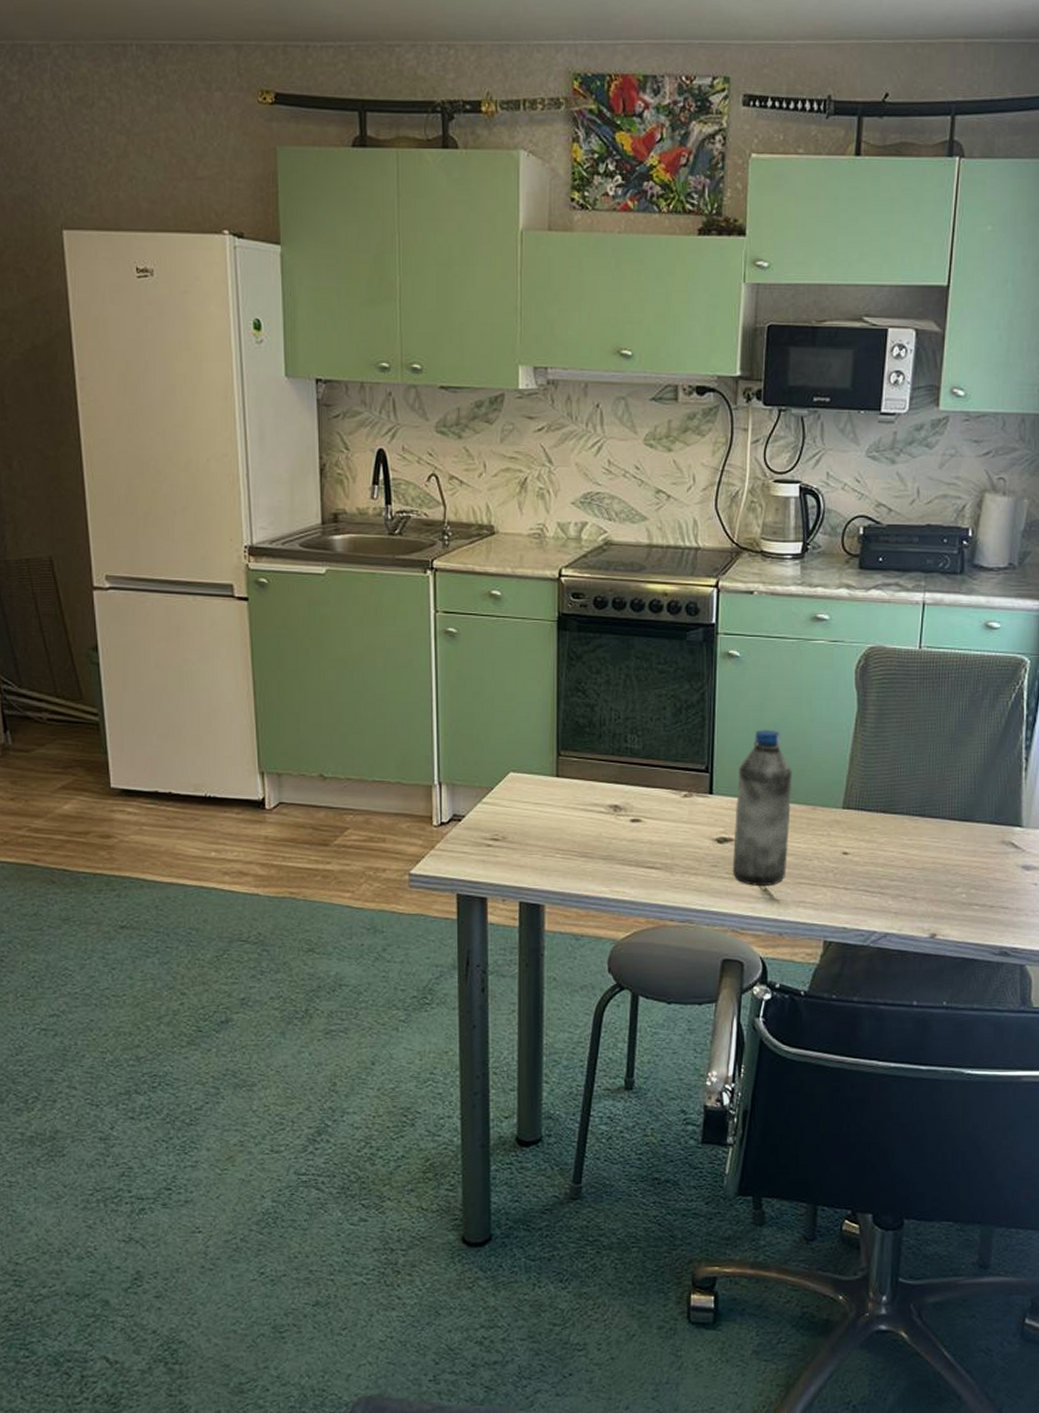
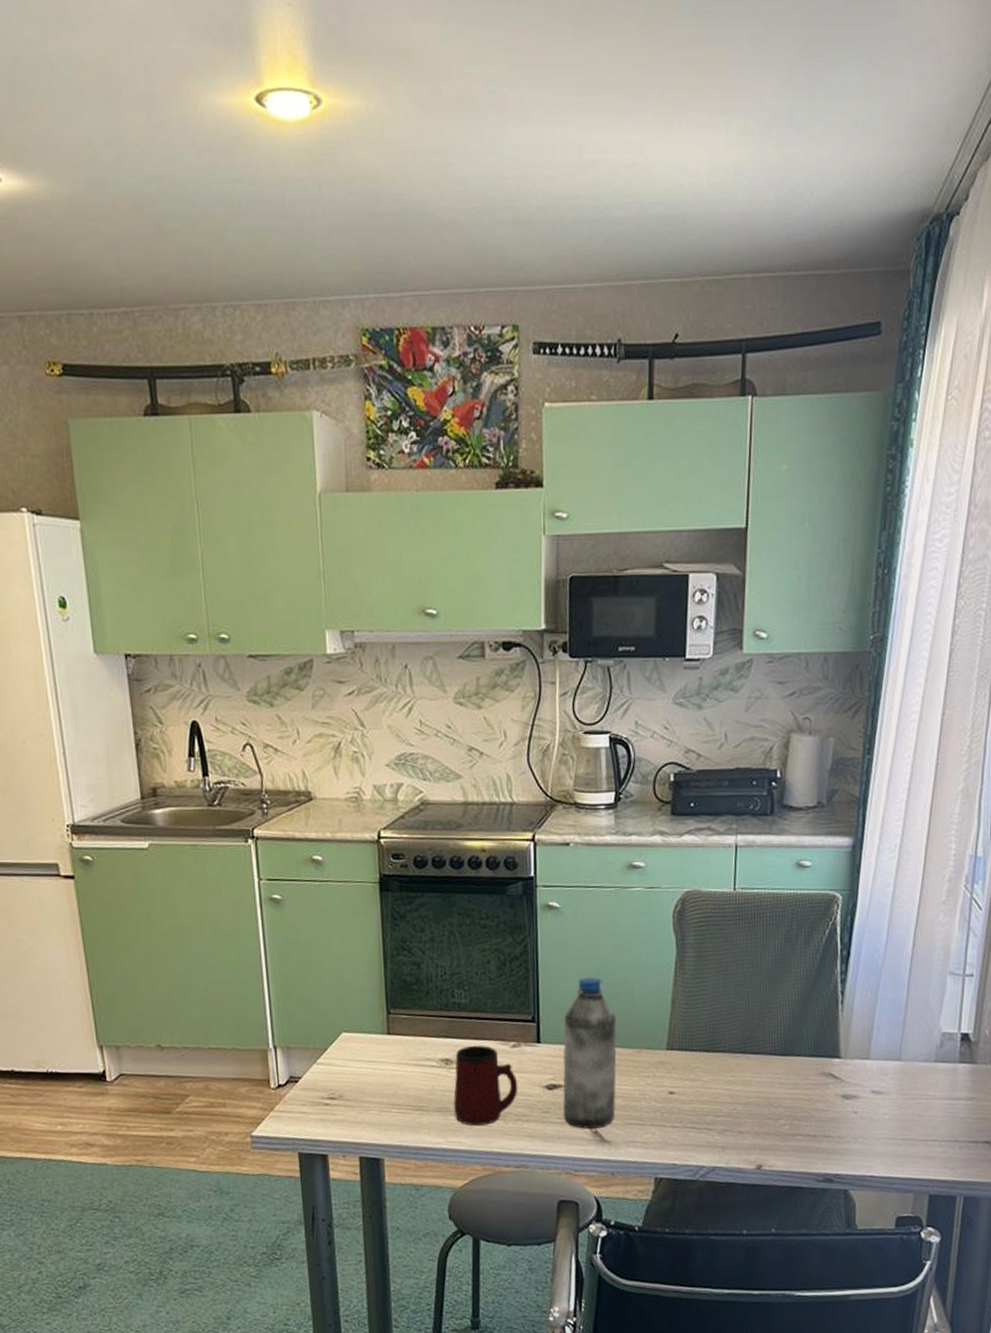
mug: none [620,792,687,876] -> present [453,1045,518,1126]

